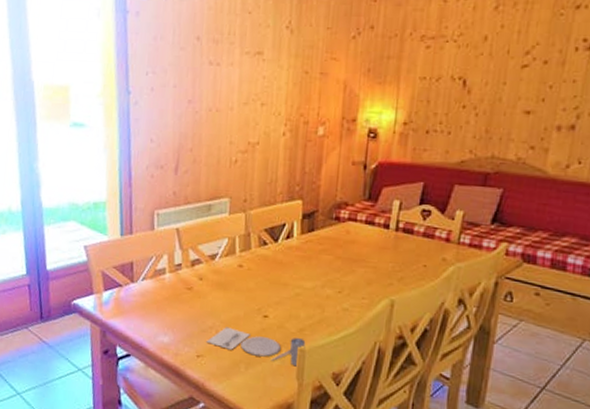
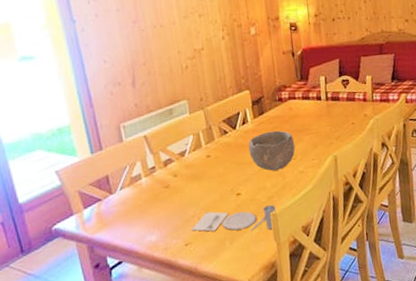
bowl: none [287,253,345,301] -> present [248,130,296,171]

